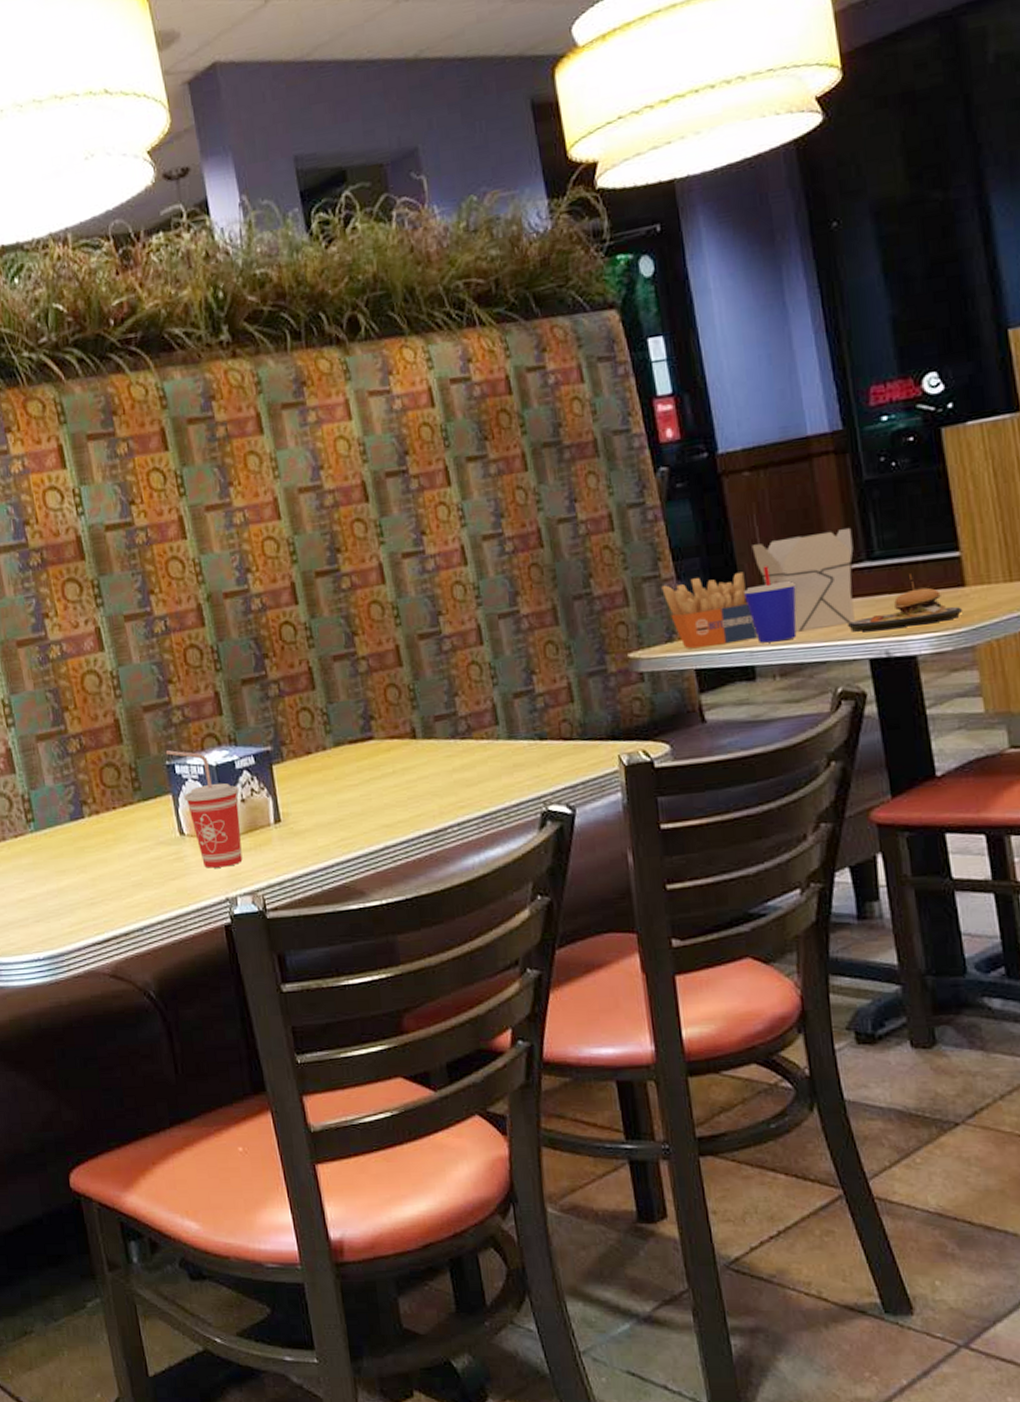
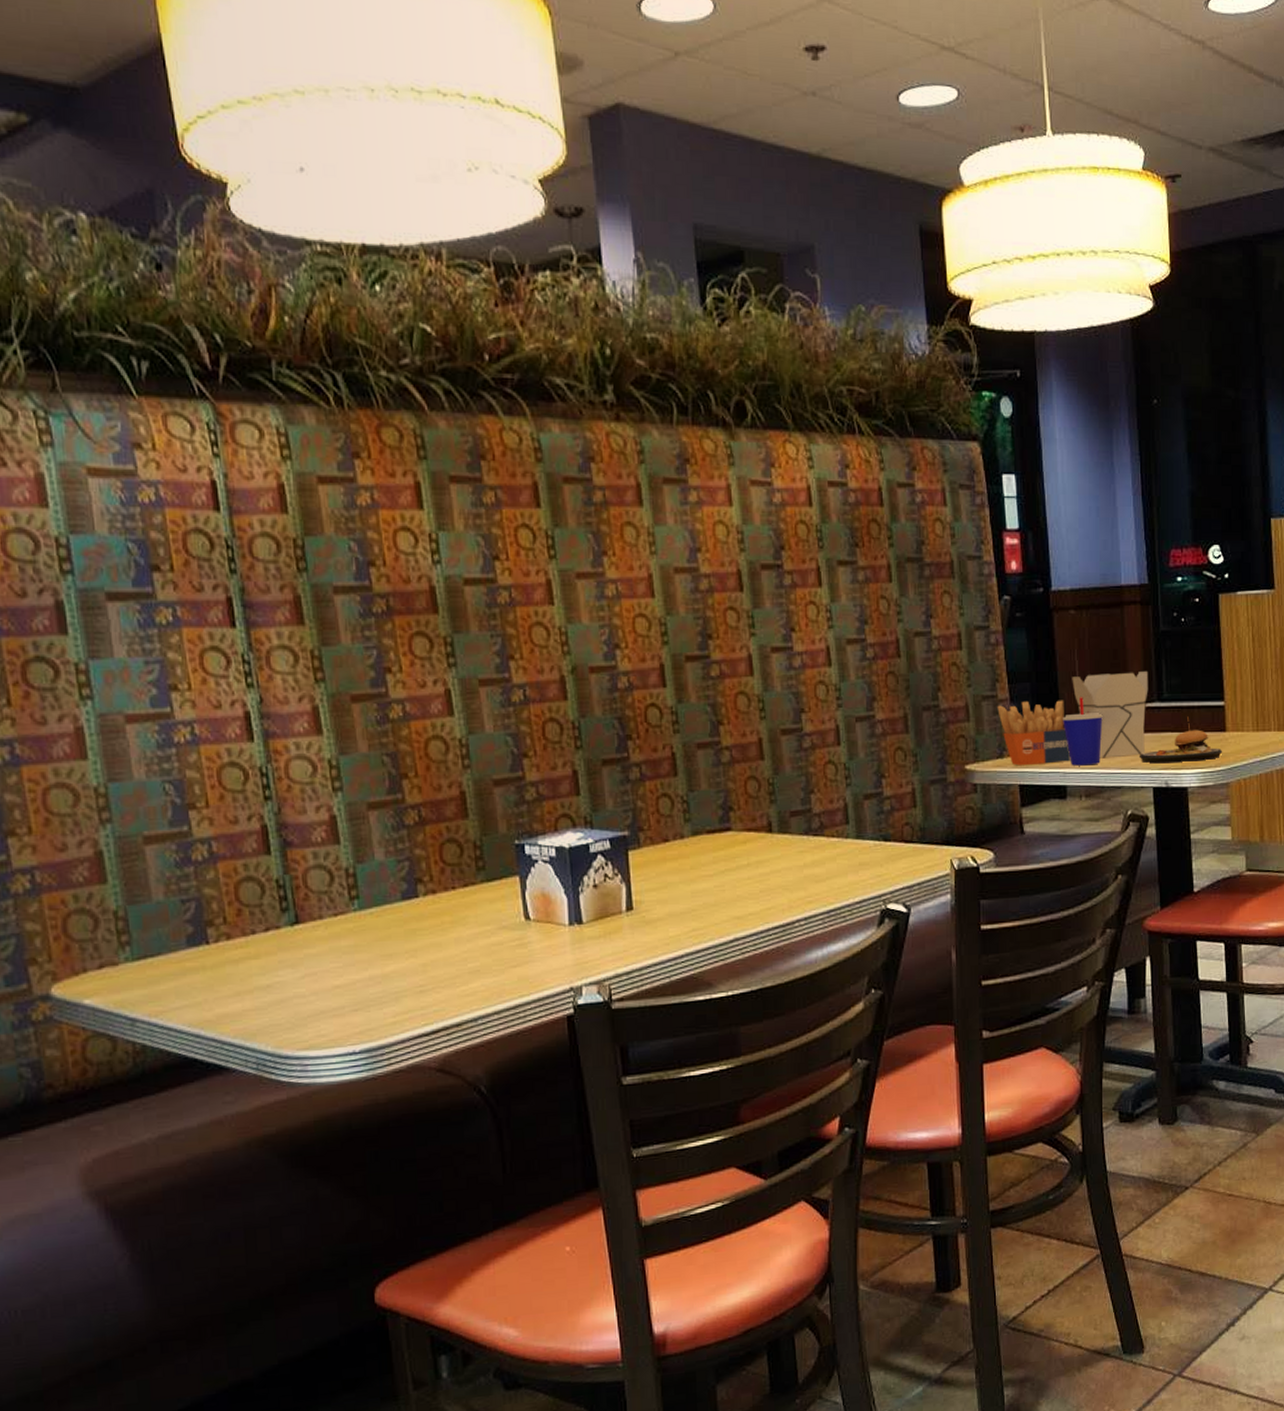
beverage cup: present [165,750,243,868] -> none [515,829,592,956]

